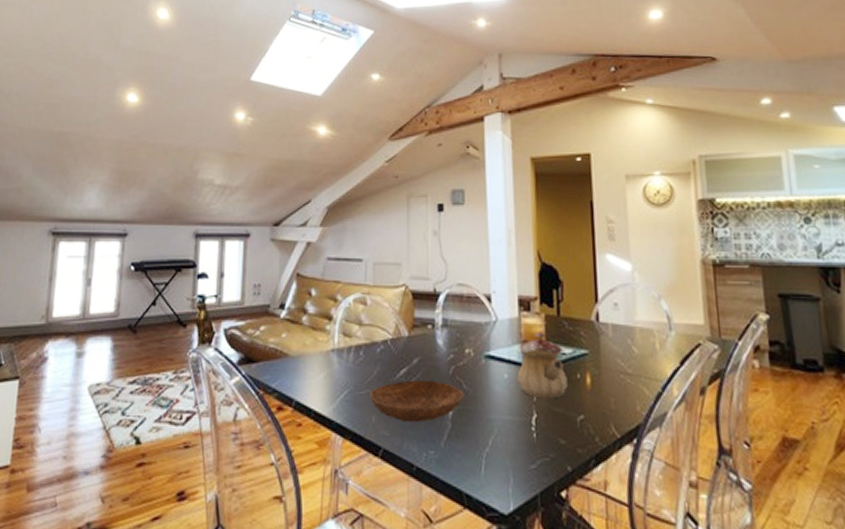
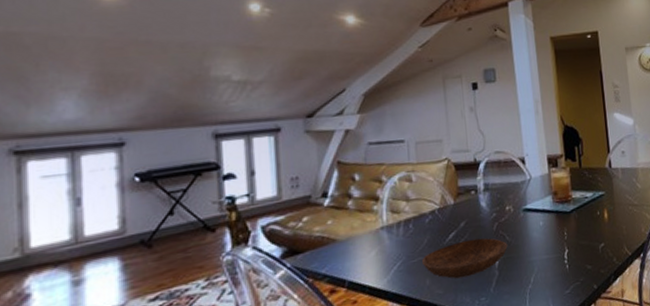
teapot: present [517,332,567,399] -> none [550,182,590,237]

